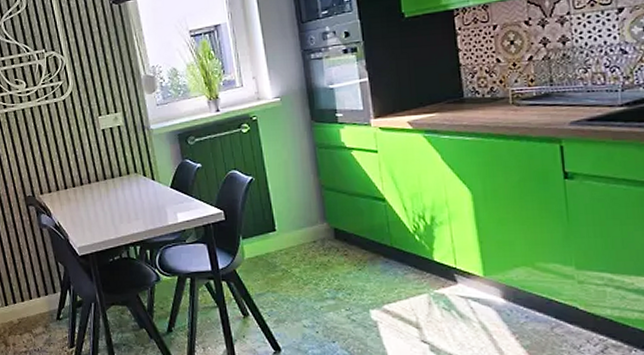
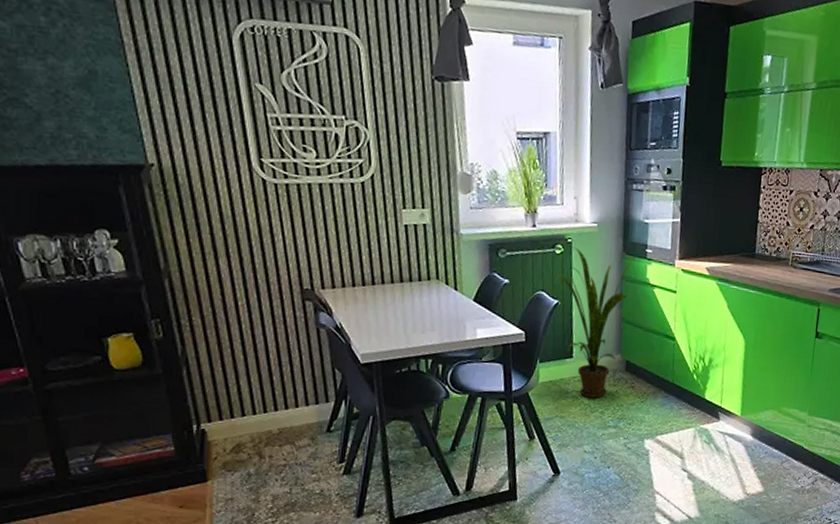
house plant: none [246,122,327,270] -> present [556,247,637,398]

